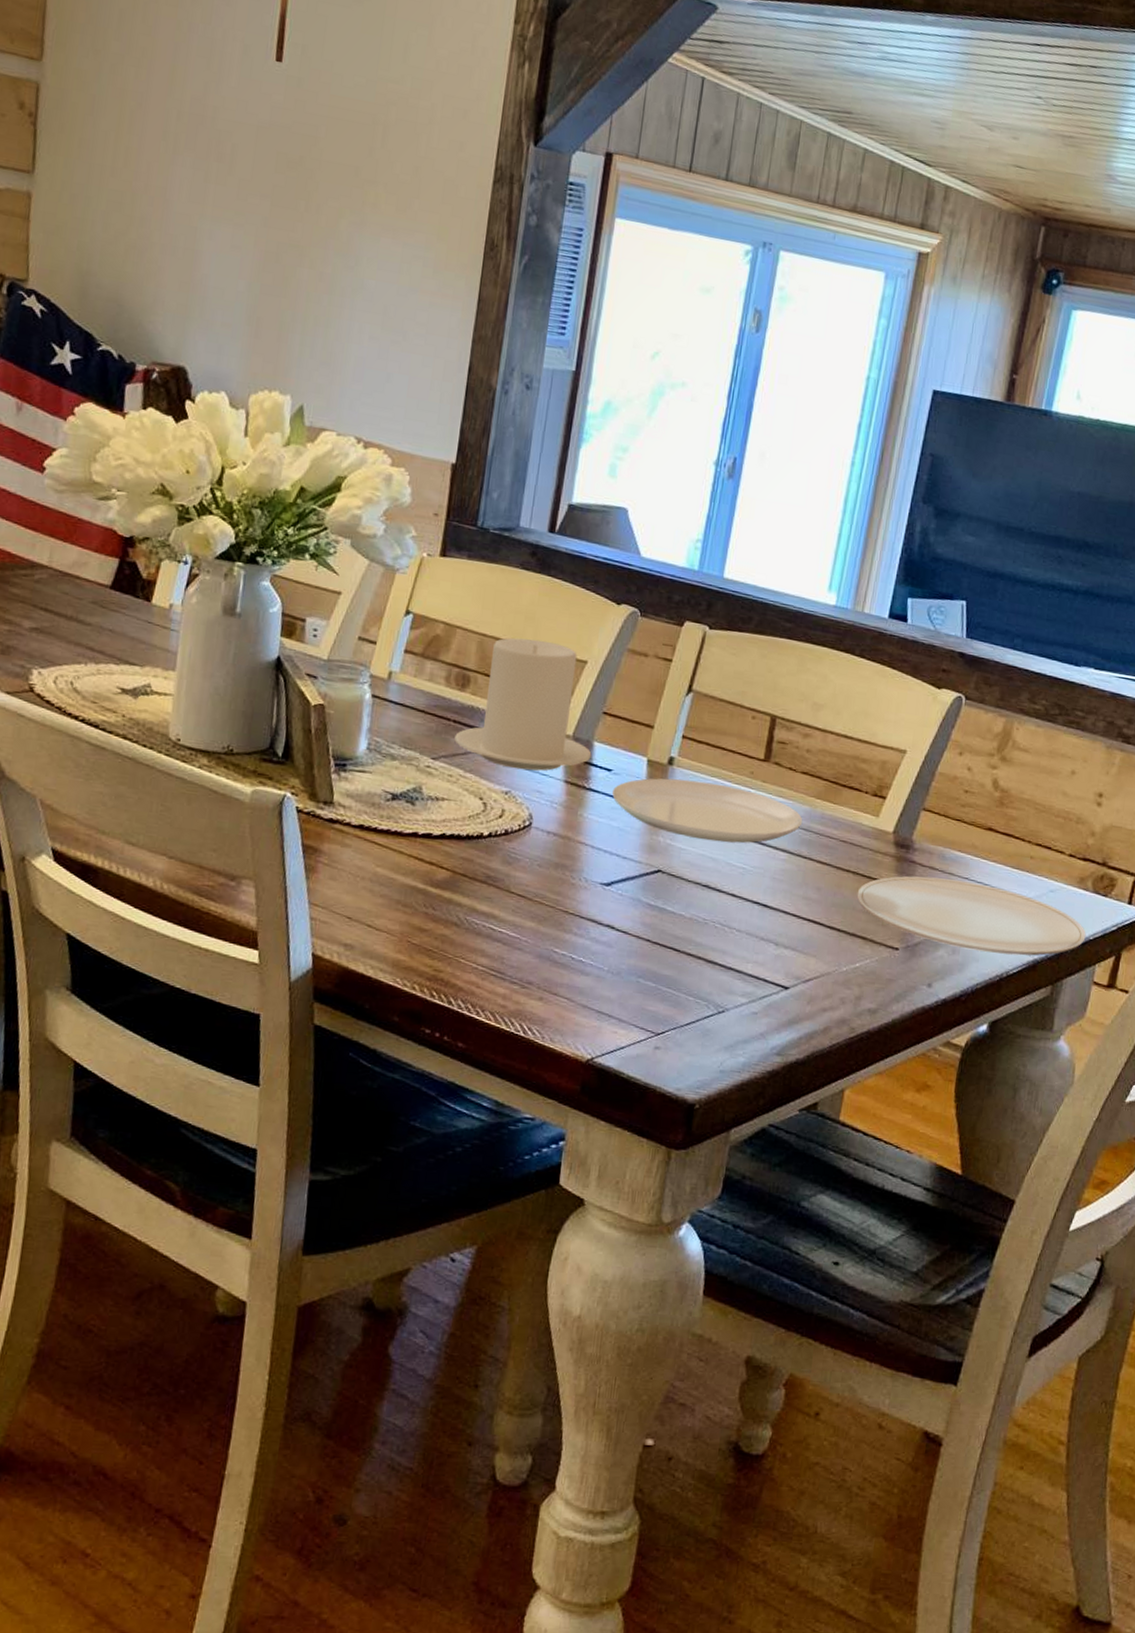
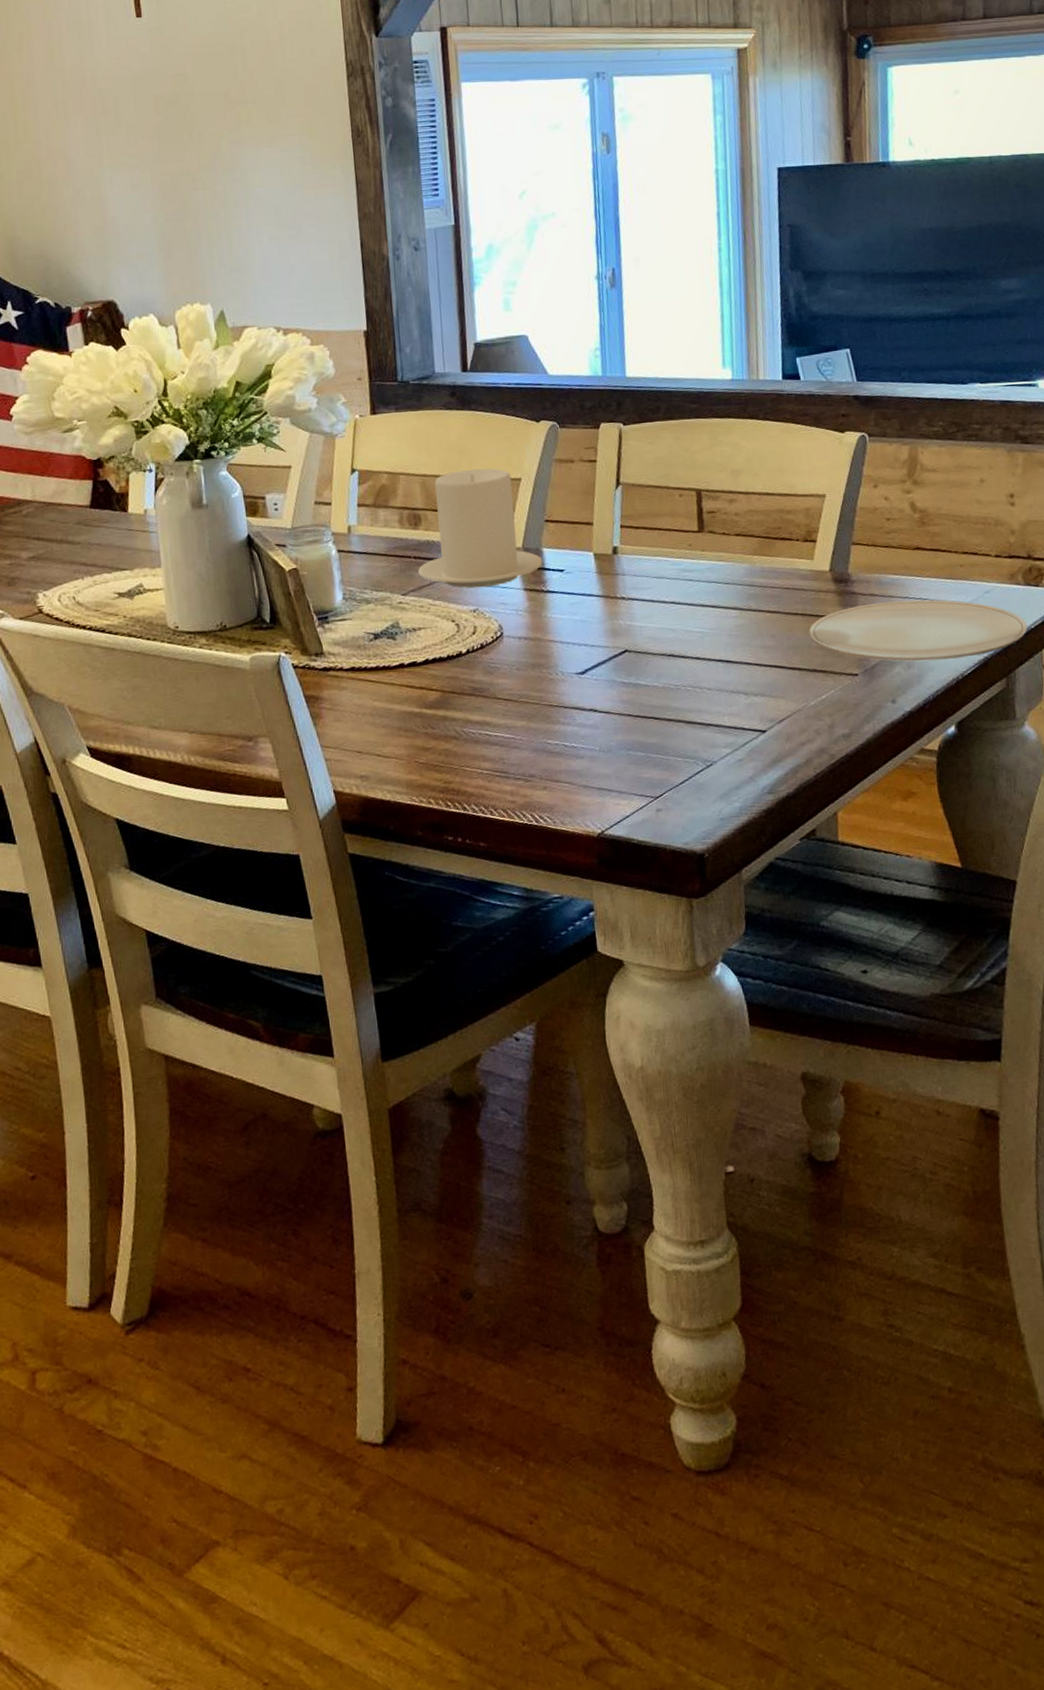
plate: present [611,778,803,843] -> none [568,561,746,615]

